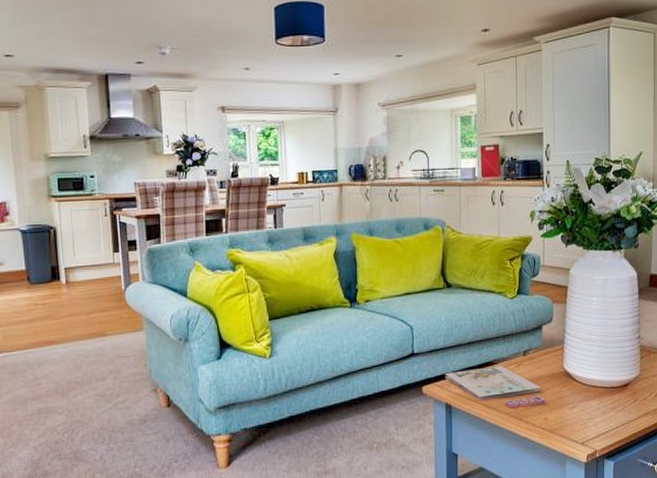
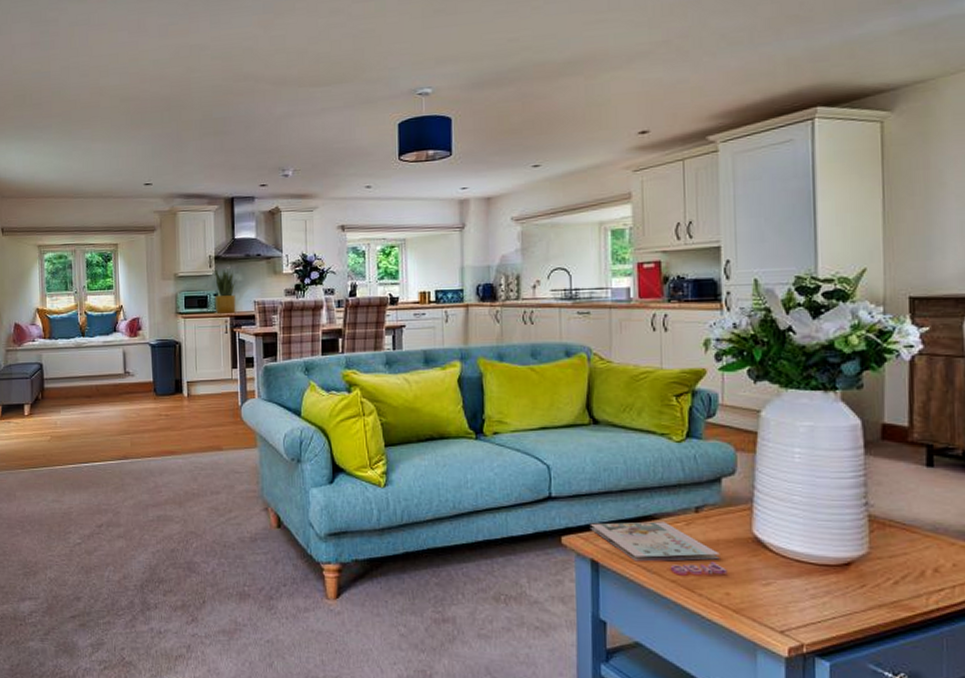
planter: none [89,149,116,199] -> present [213,268,236,316]

